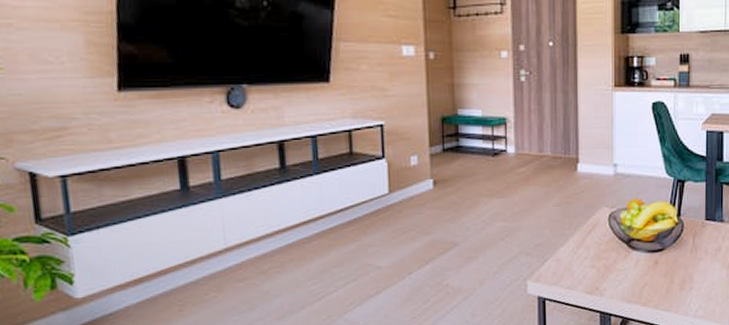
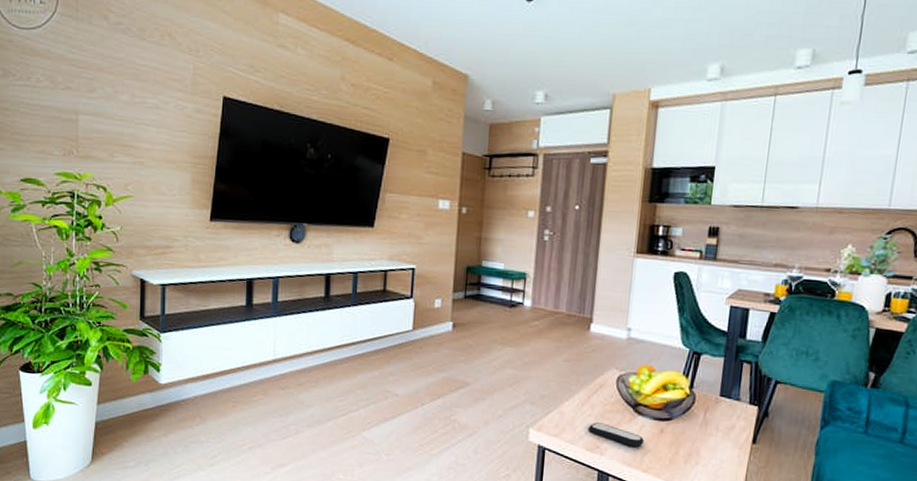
remote control: none [586,263,641,282] -> present [589,422,645,447]

